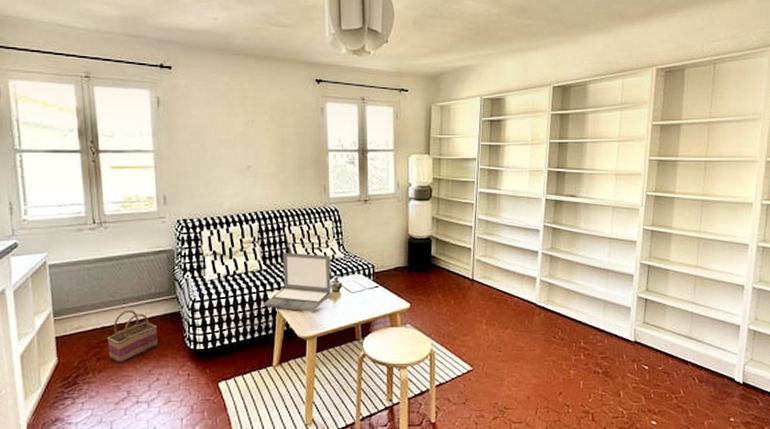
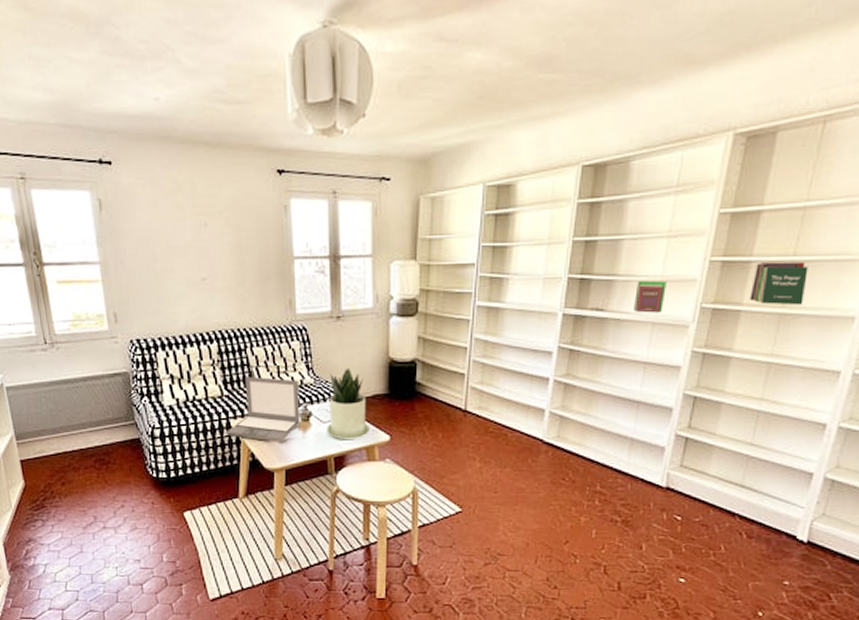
basket: present [107,309,158,363] -> none [69,435,120,489]
planter: none [355,243,392,309] -> present [327,367,370,440]
books: none [598,173,620,199] -> present [634,280,667,313]
books: none [680,161,717,194] -> present [750,261,809,306]

